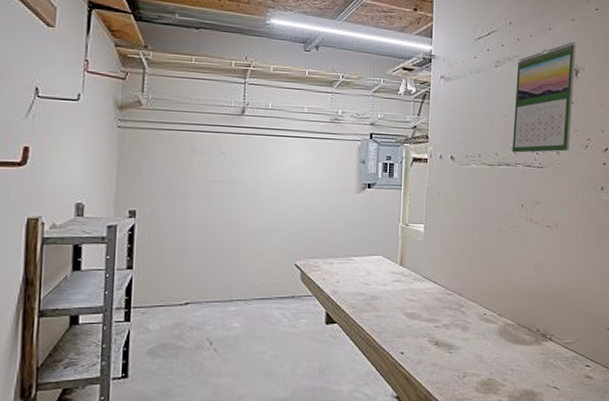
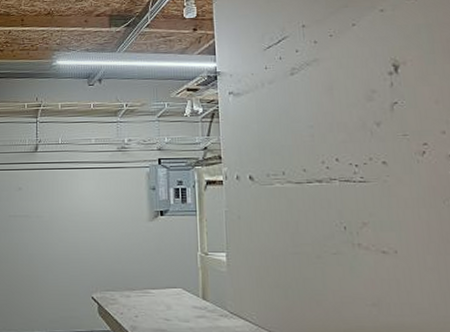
calendar: present [511,42,576,153] -> none [318,34,400,167]

